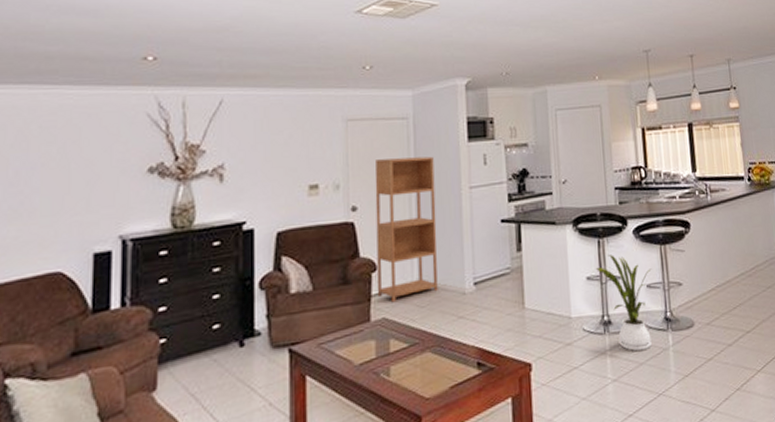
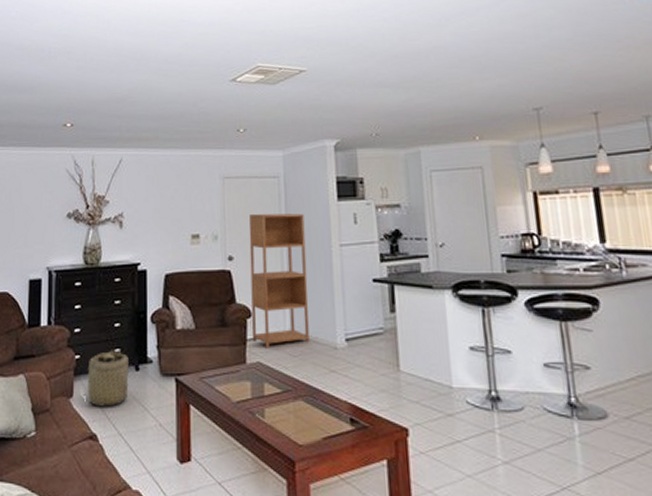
basket: none [174,324,231,397] -> present [86,348,129,407]
house plant: present [595,255,652,352] -> none [479,326,552,436]

